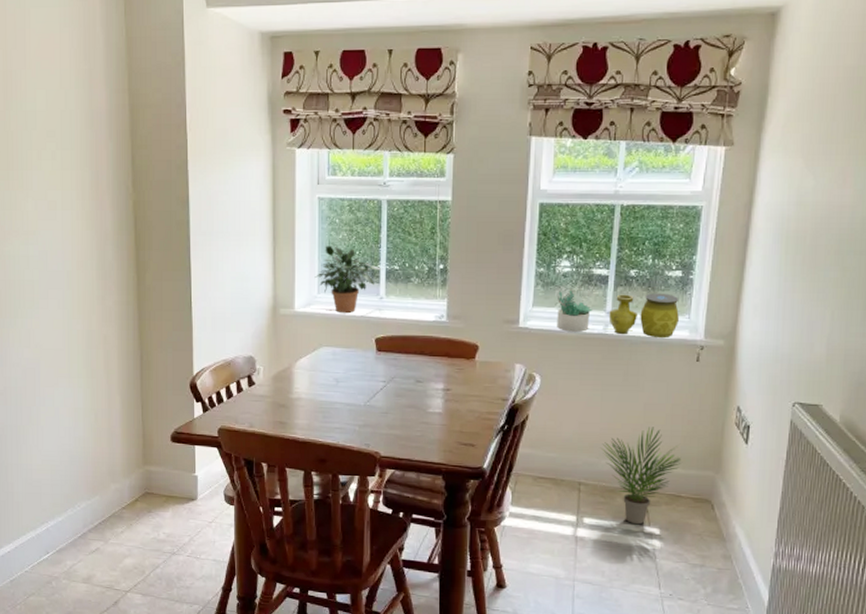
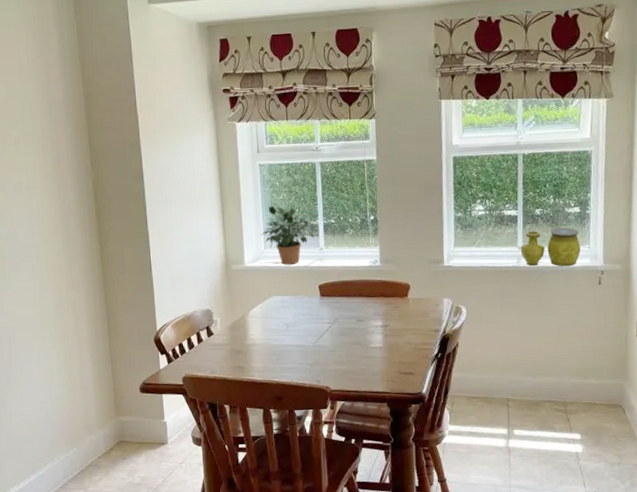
succulent plant: present [557,289,593,333] -> none [475,230,506,268]
potted plant: present [600,427,682,525] -> none [523,344,594,432]

